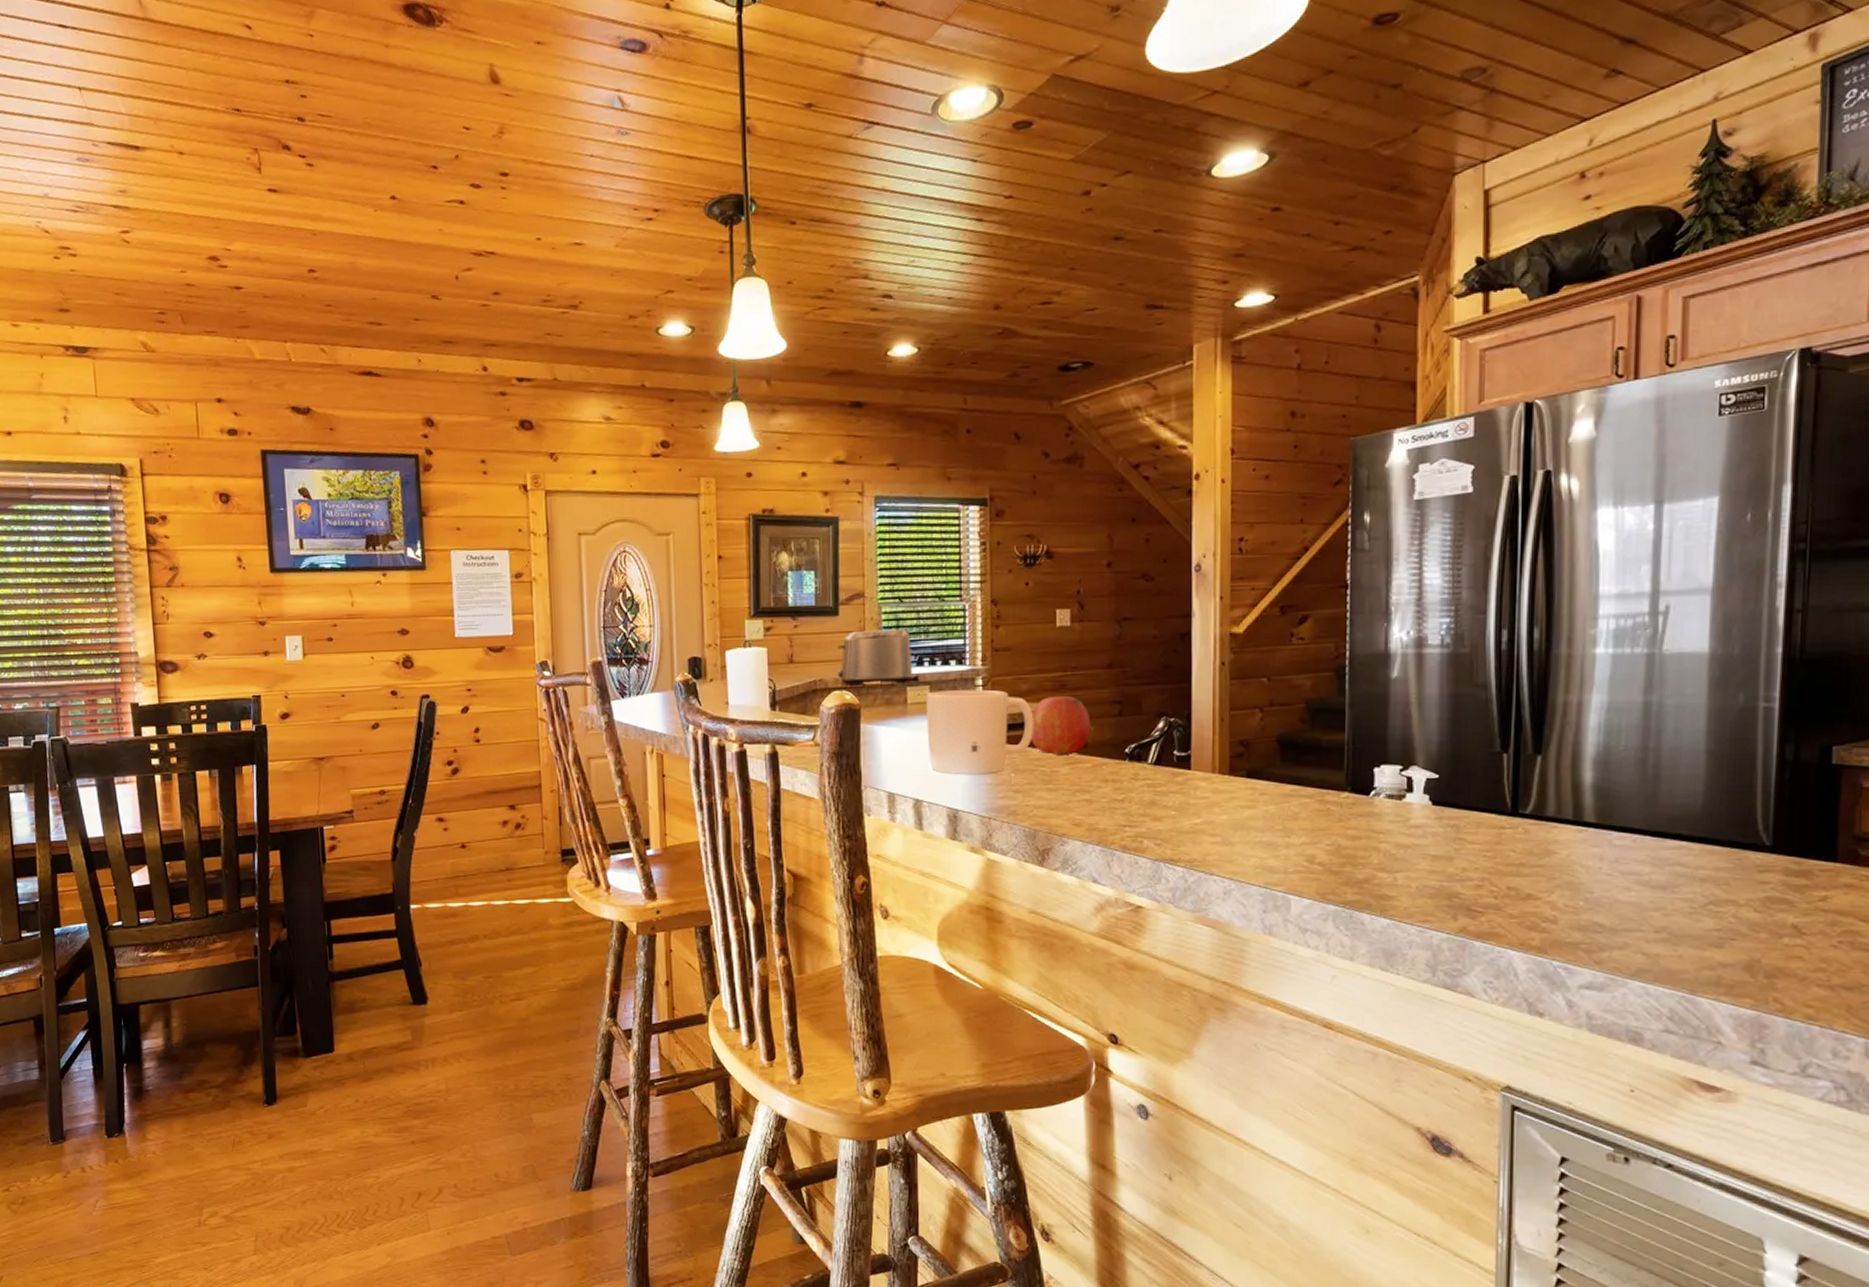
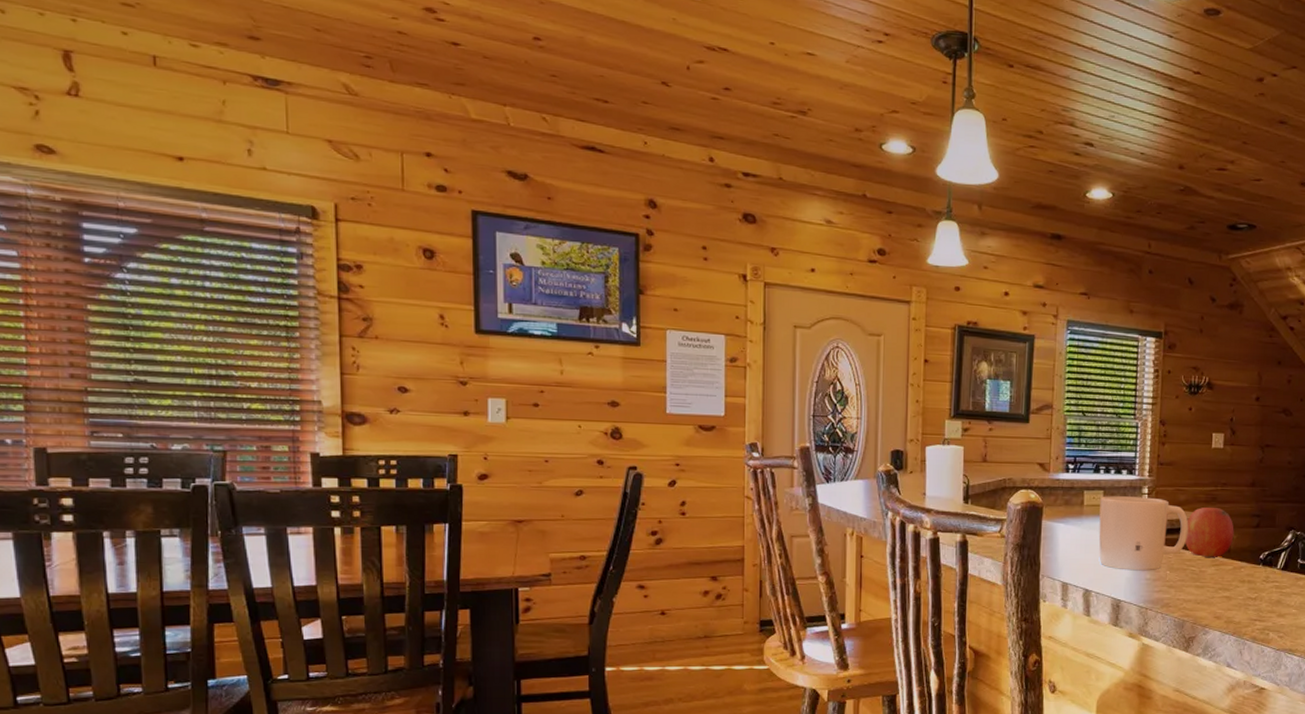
toaster: present [836,629,922,687] -> none [1025,437,1097,488]

